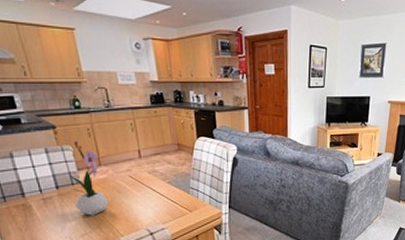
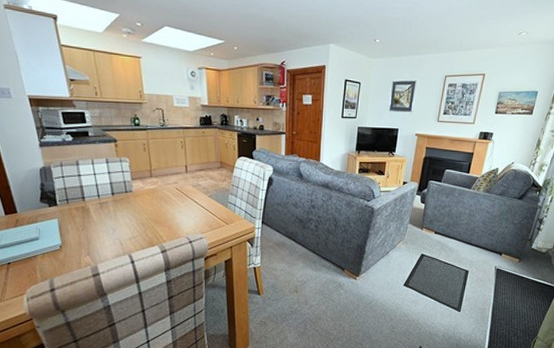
flower arrangement: present [69,141,108,216] -> none [124,154,155,221]

